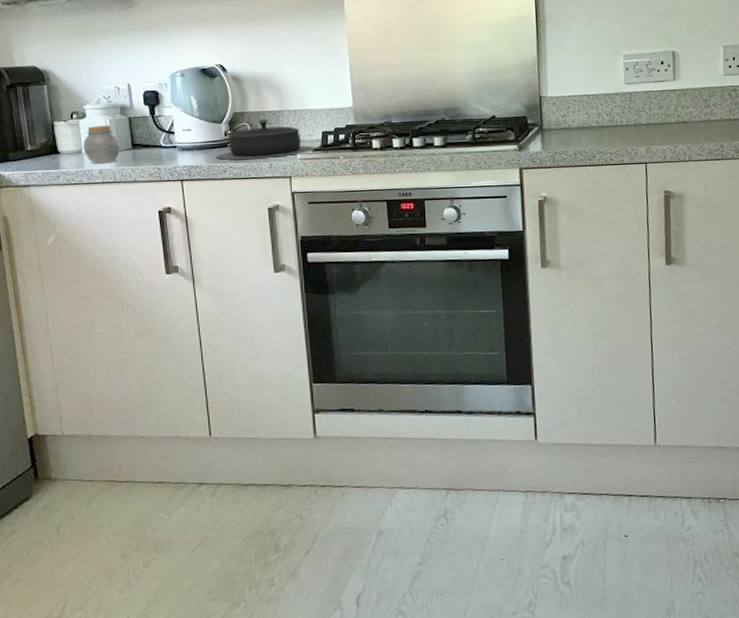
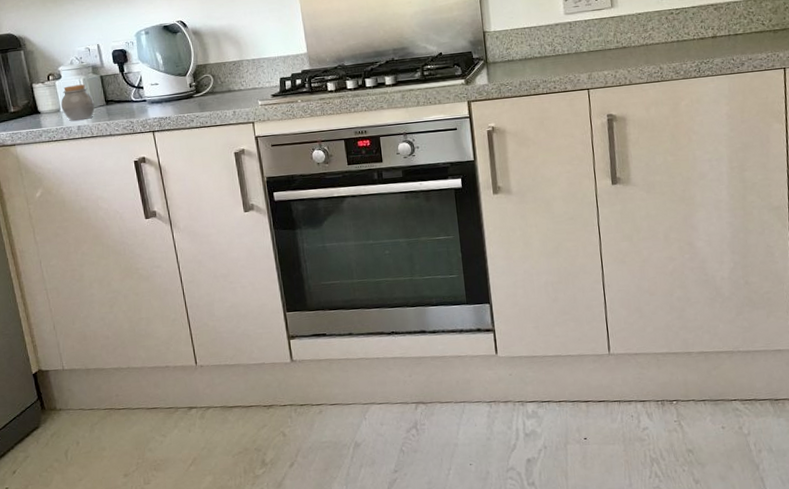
cooking pot: present [216,119,316,160] -> none [183,69,275,110]

